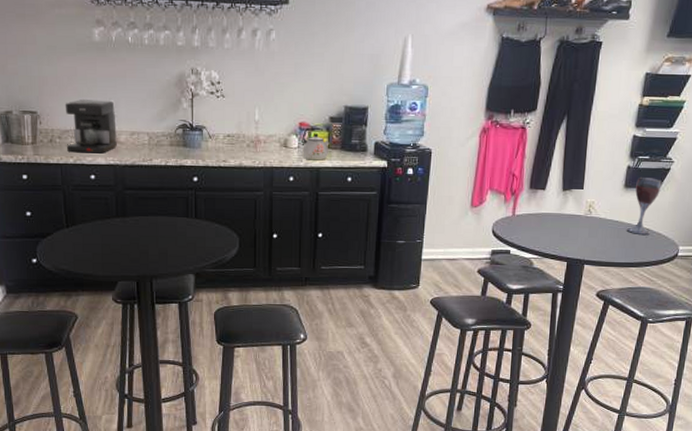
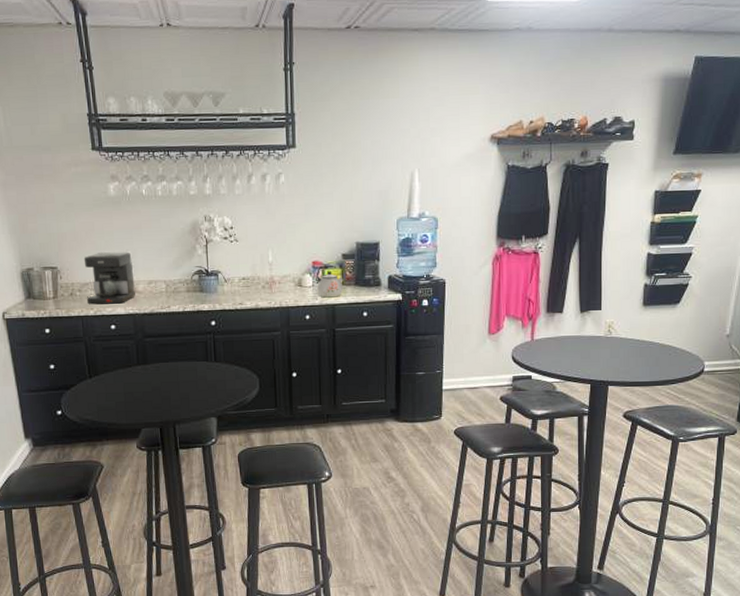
cup: present [627,176,662,235] -> none [649,293,681,352]

